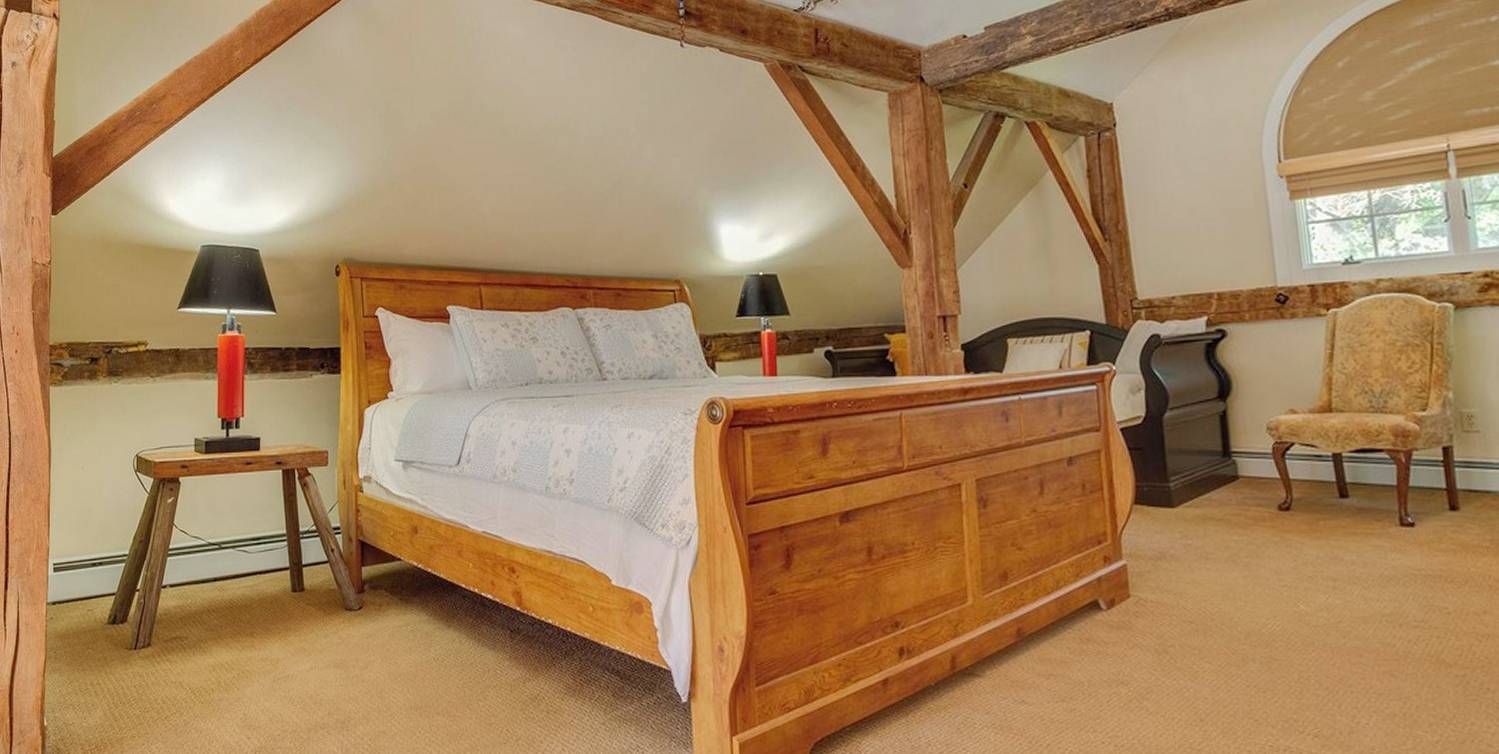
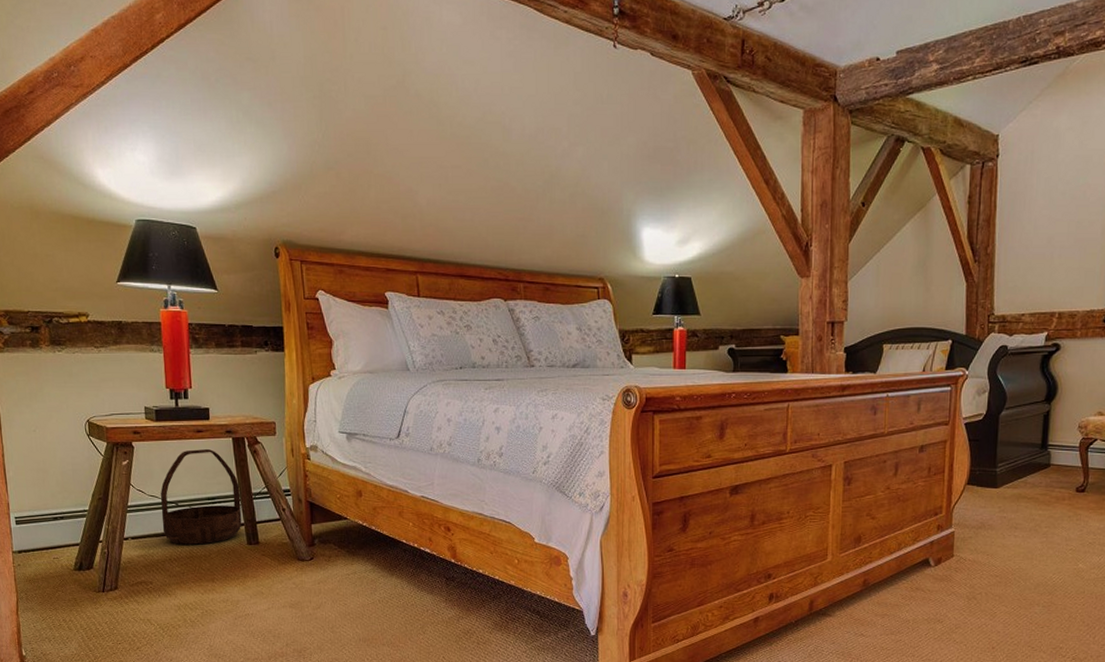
basket: none [203,483,287,593] -> present [160,449,242,545]

